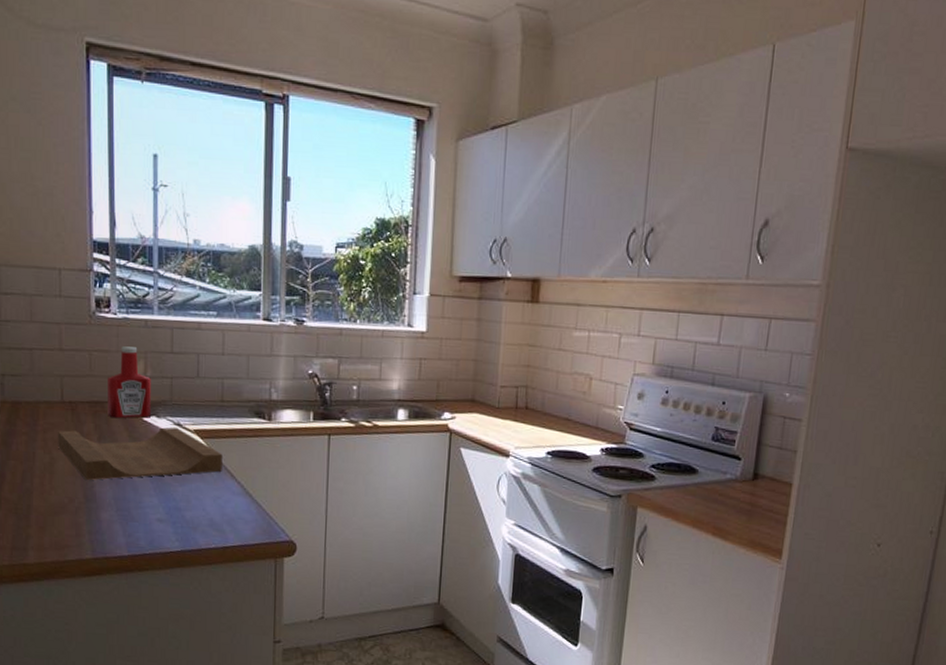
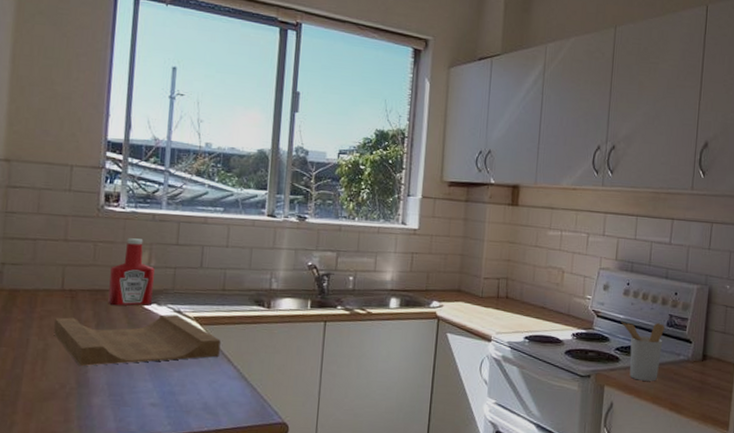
utensil holder: none [658,435,710,503] -> present [621,322,665,381]

